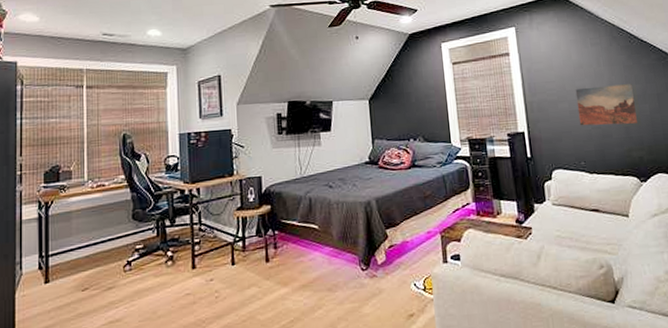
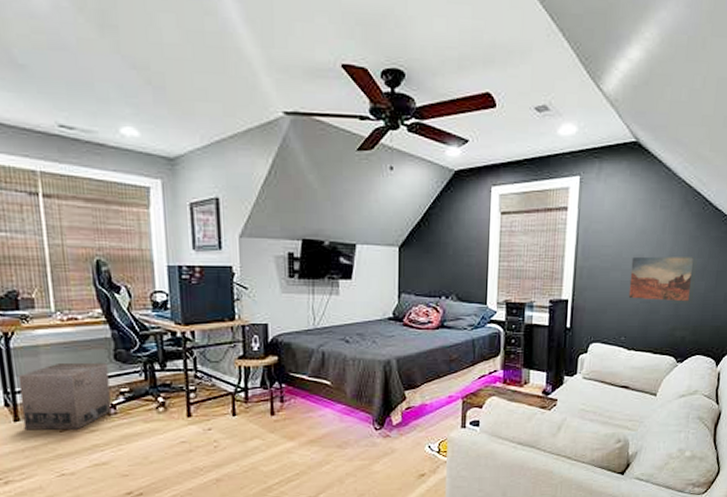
cardboard box: none [52,223,127,291] -> present [18,362,112,430]

